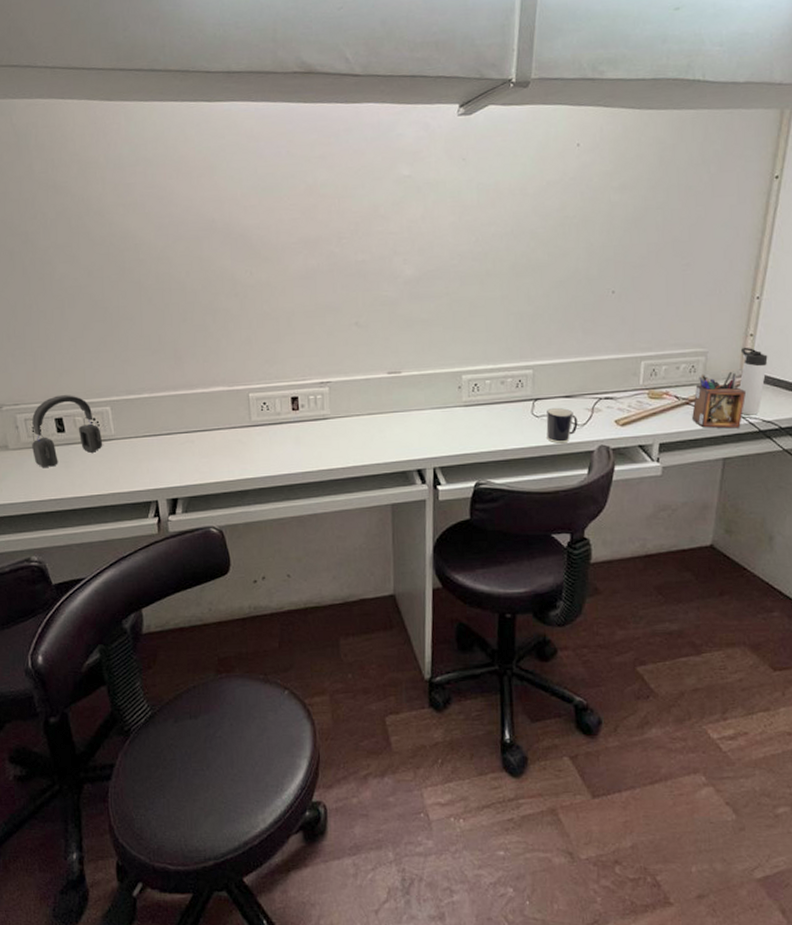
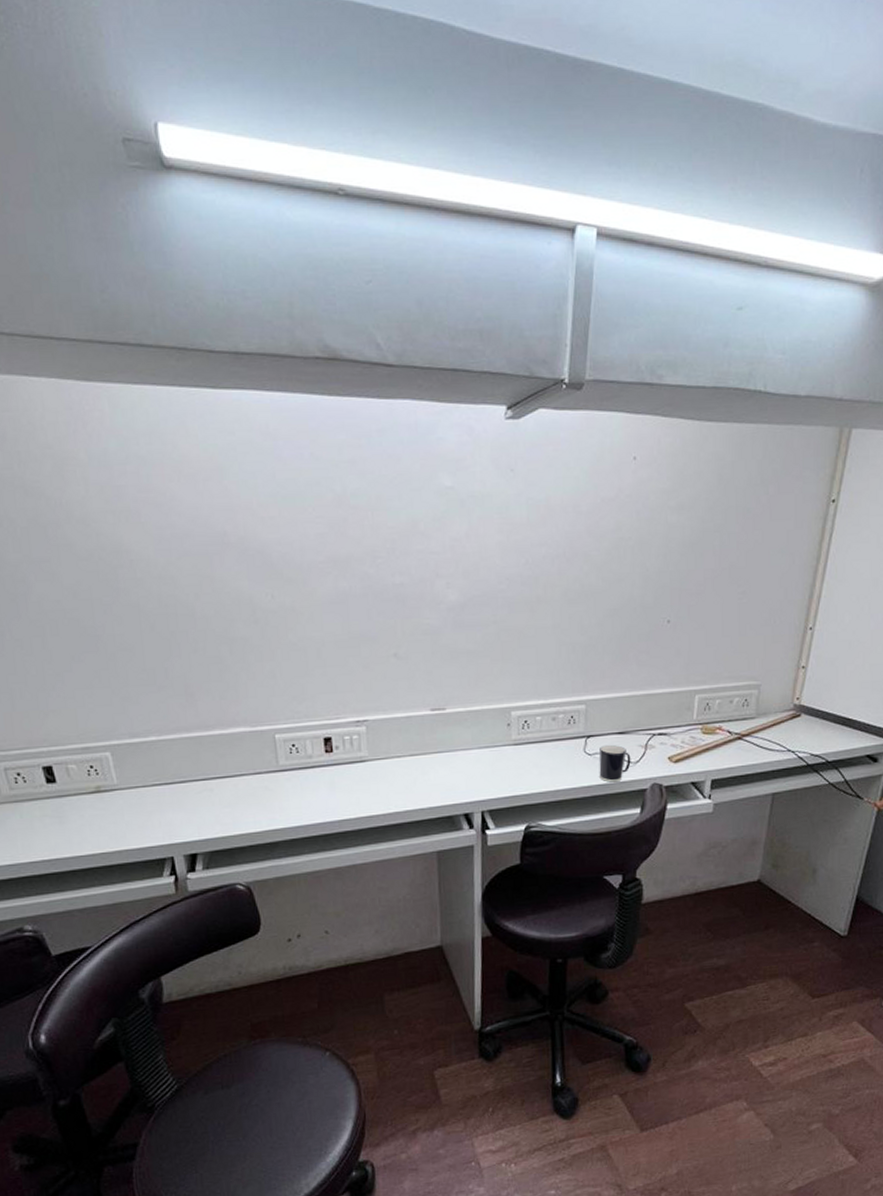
headphones: present [32,395,103,468] -> none [13,739,104,825]
desk organizer: present [692,372,747,429] -> none [744,705,797,763]
thermos bottle: present [739,347,768,416] -> none [790,679,818,750]

